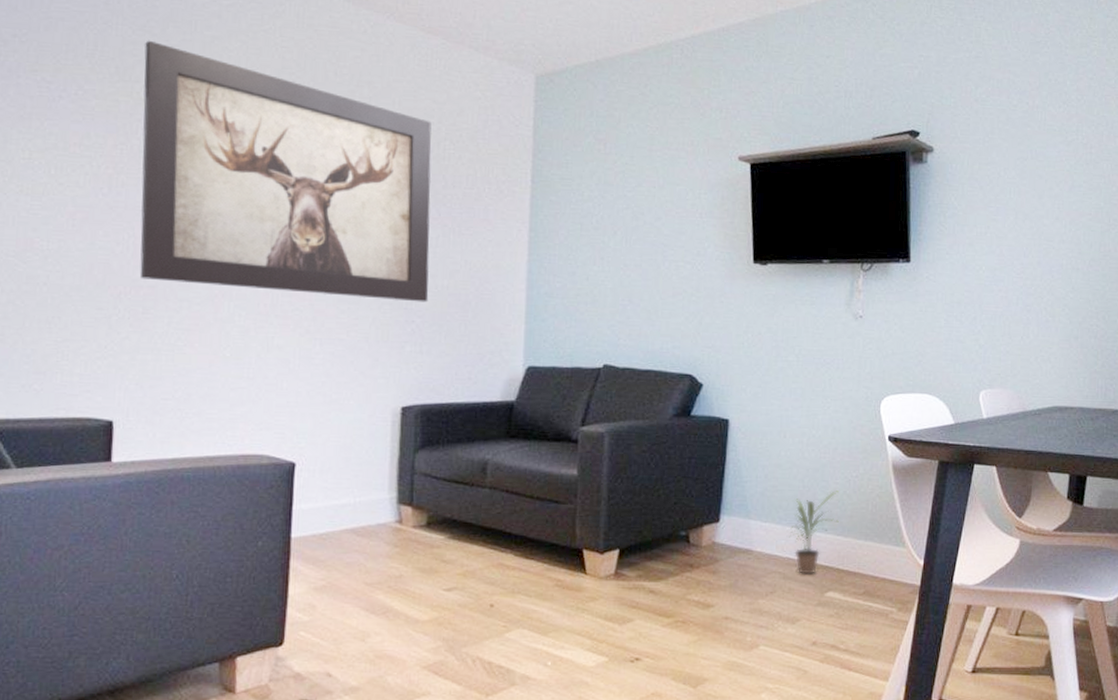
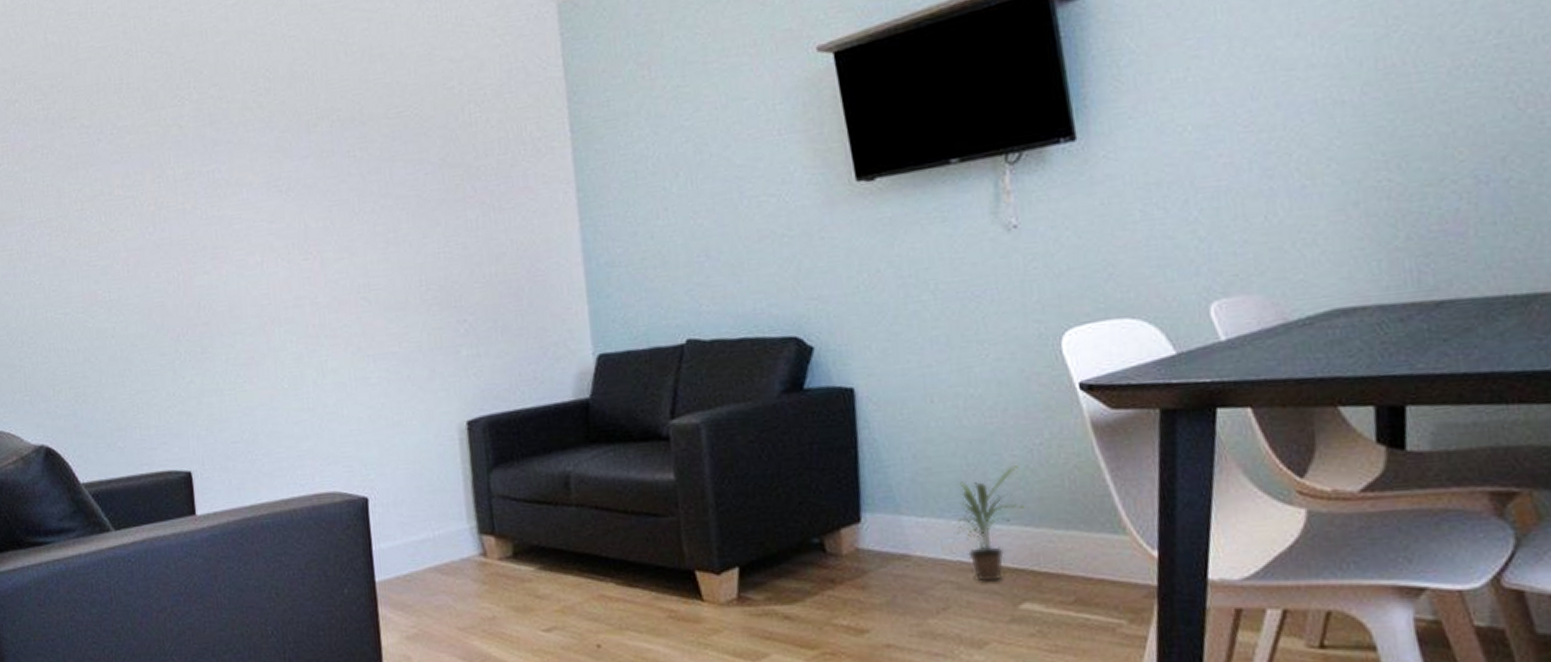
wall art: present [140,40,432,303] -> none [164,61,478,317]

